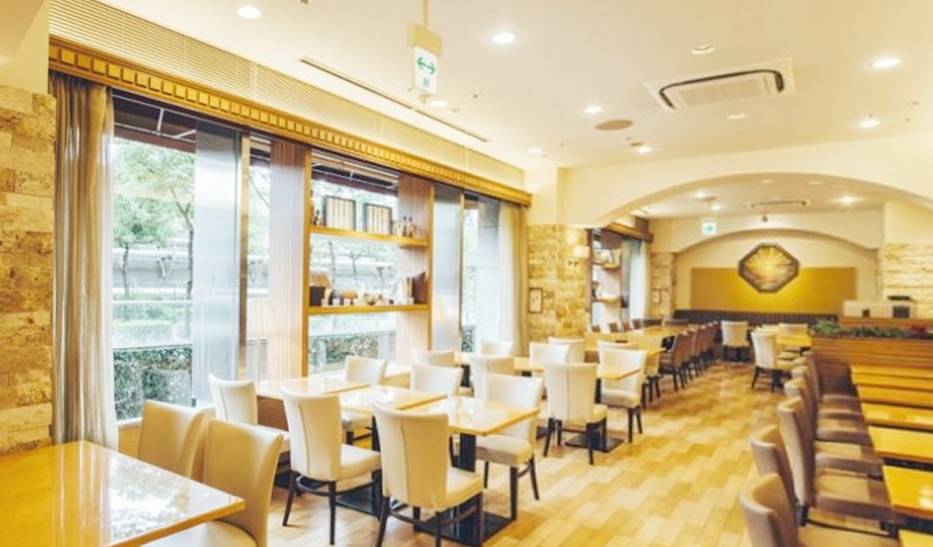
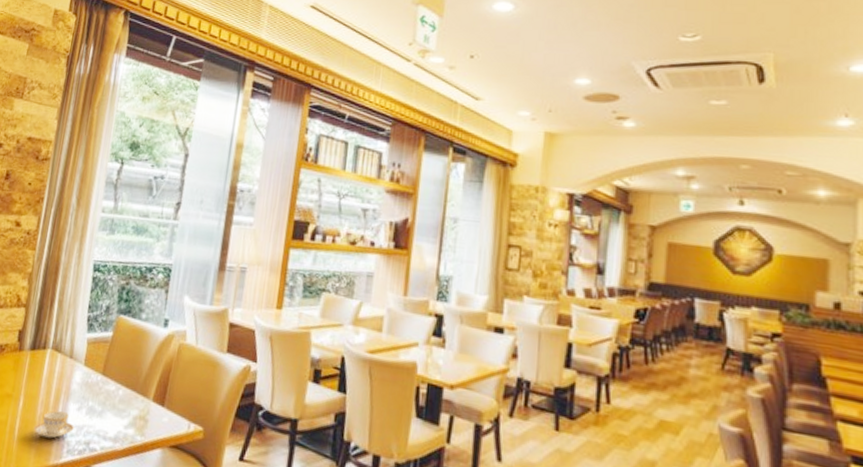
teacup: none [78,498,118,525] -> present [33,410,74,439]

